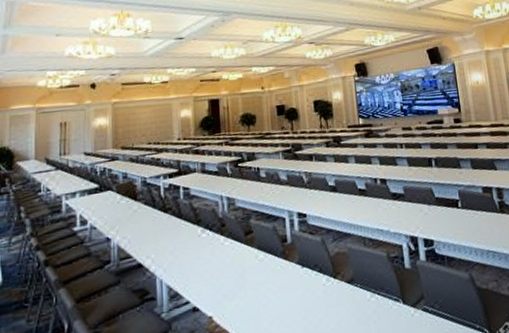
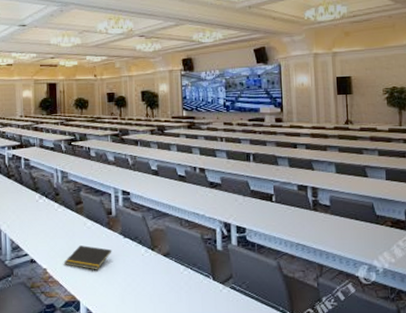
notepad: none [234,282,289,311] -> present [64,245,112,270]

